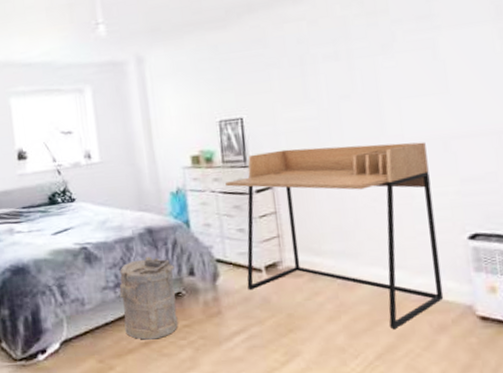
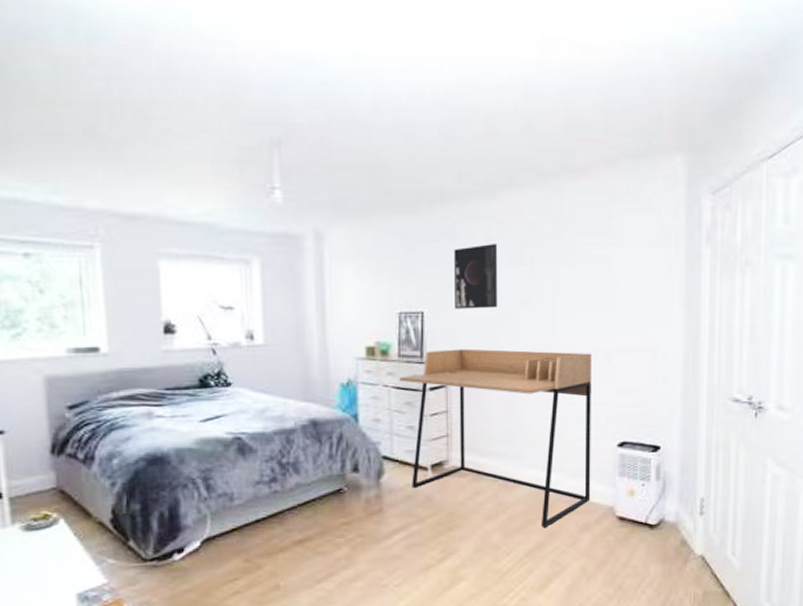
laundry hamper: present [119,256,178,340] -> none [275,450,338,538]
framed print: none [267,44,316,112] -> present [454,244,498,309]

